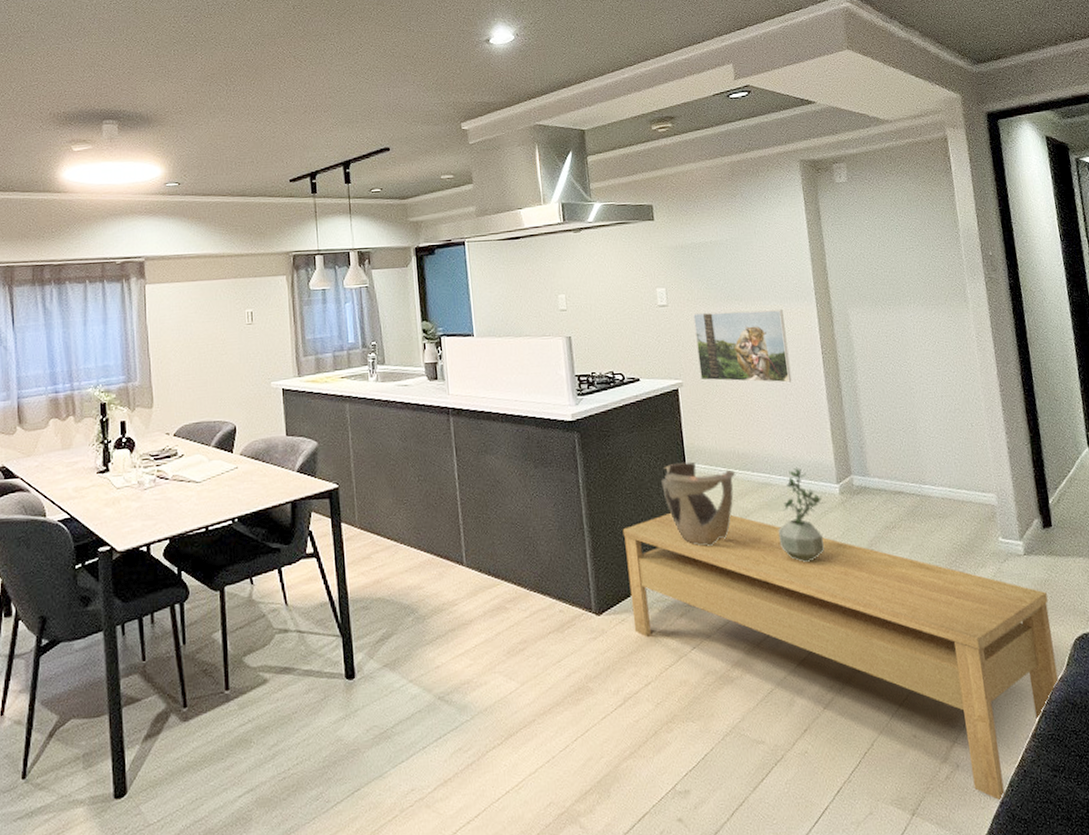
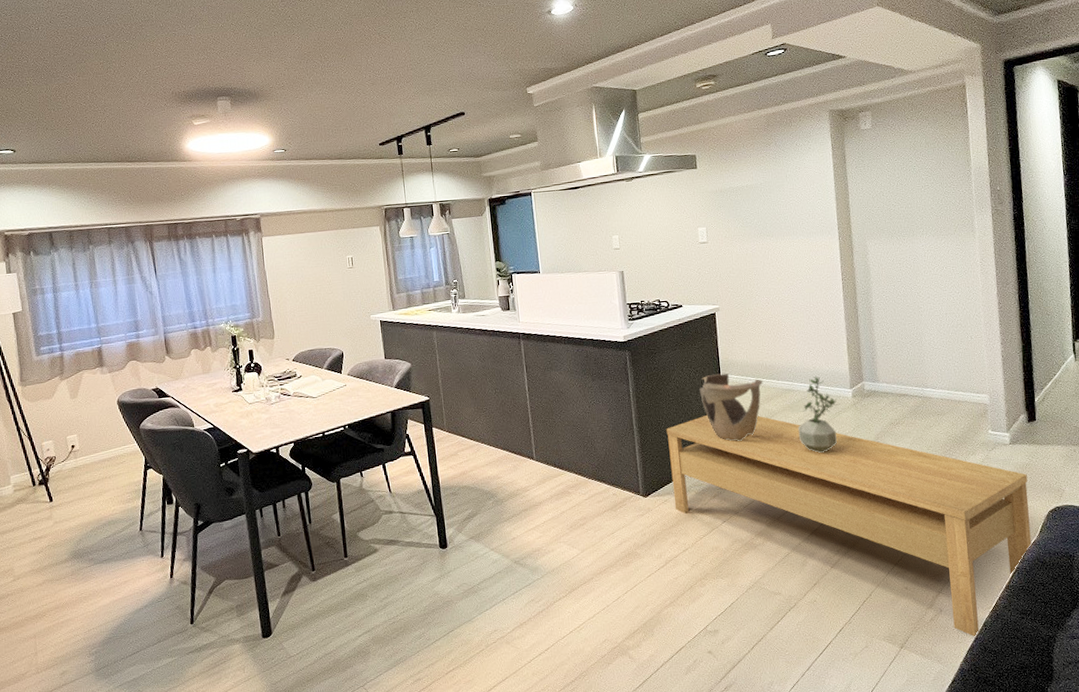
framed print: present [693,309,792,383] -> none [730,243,815,306]

